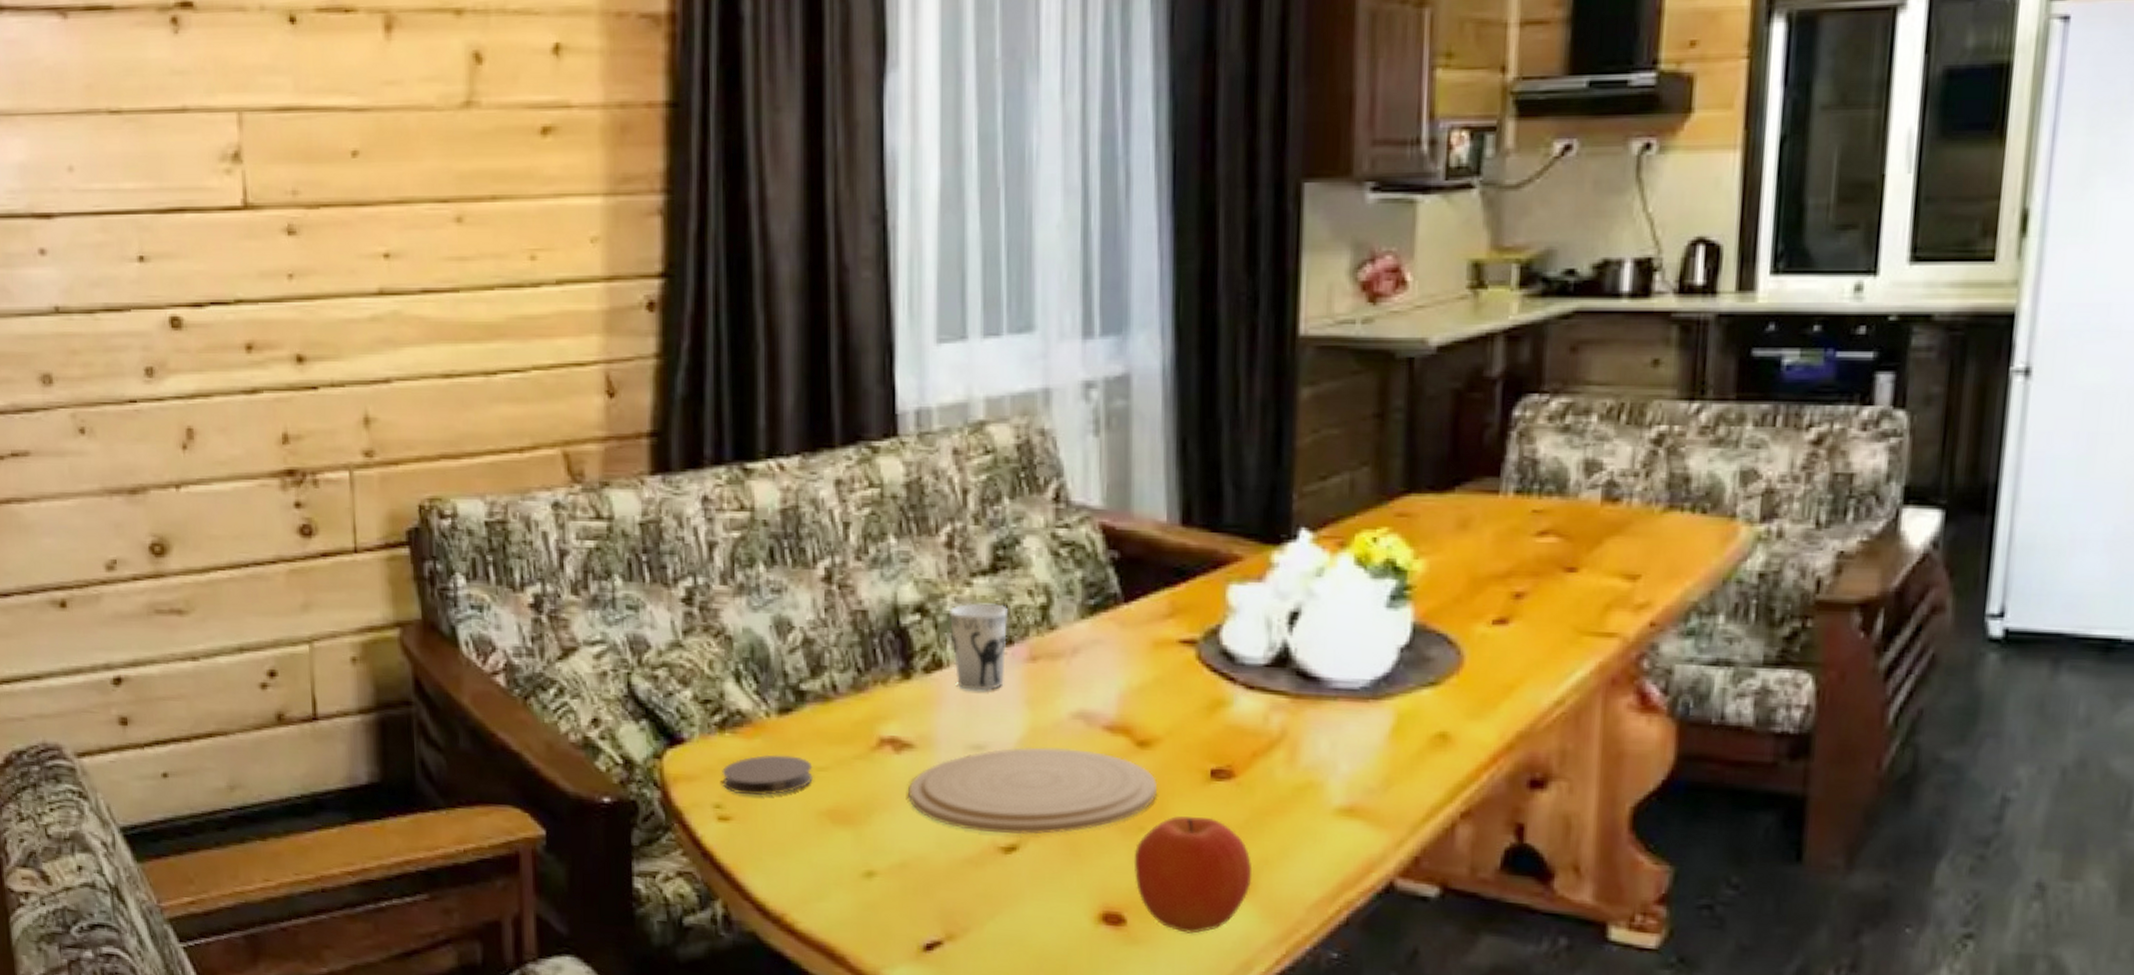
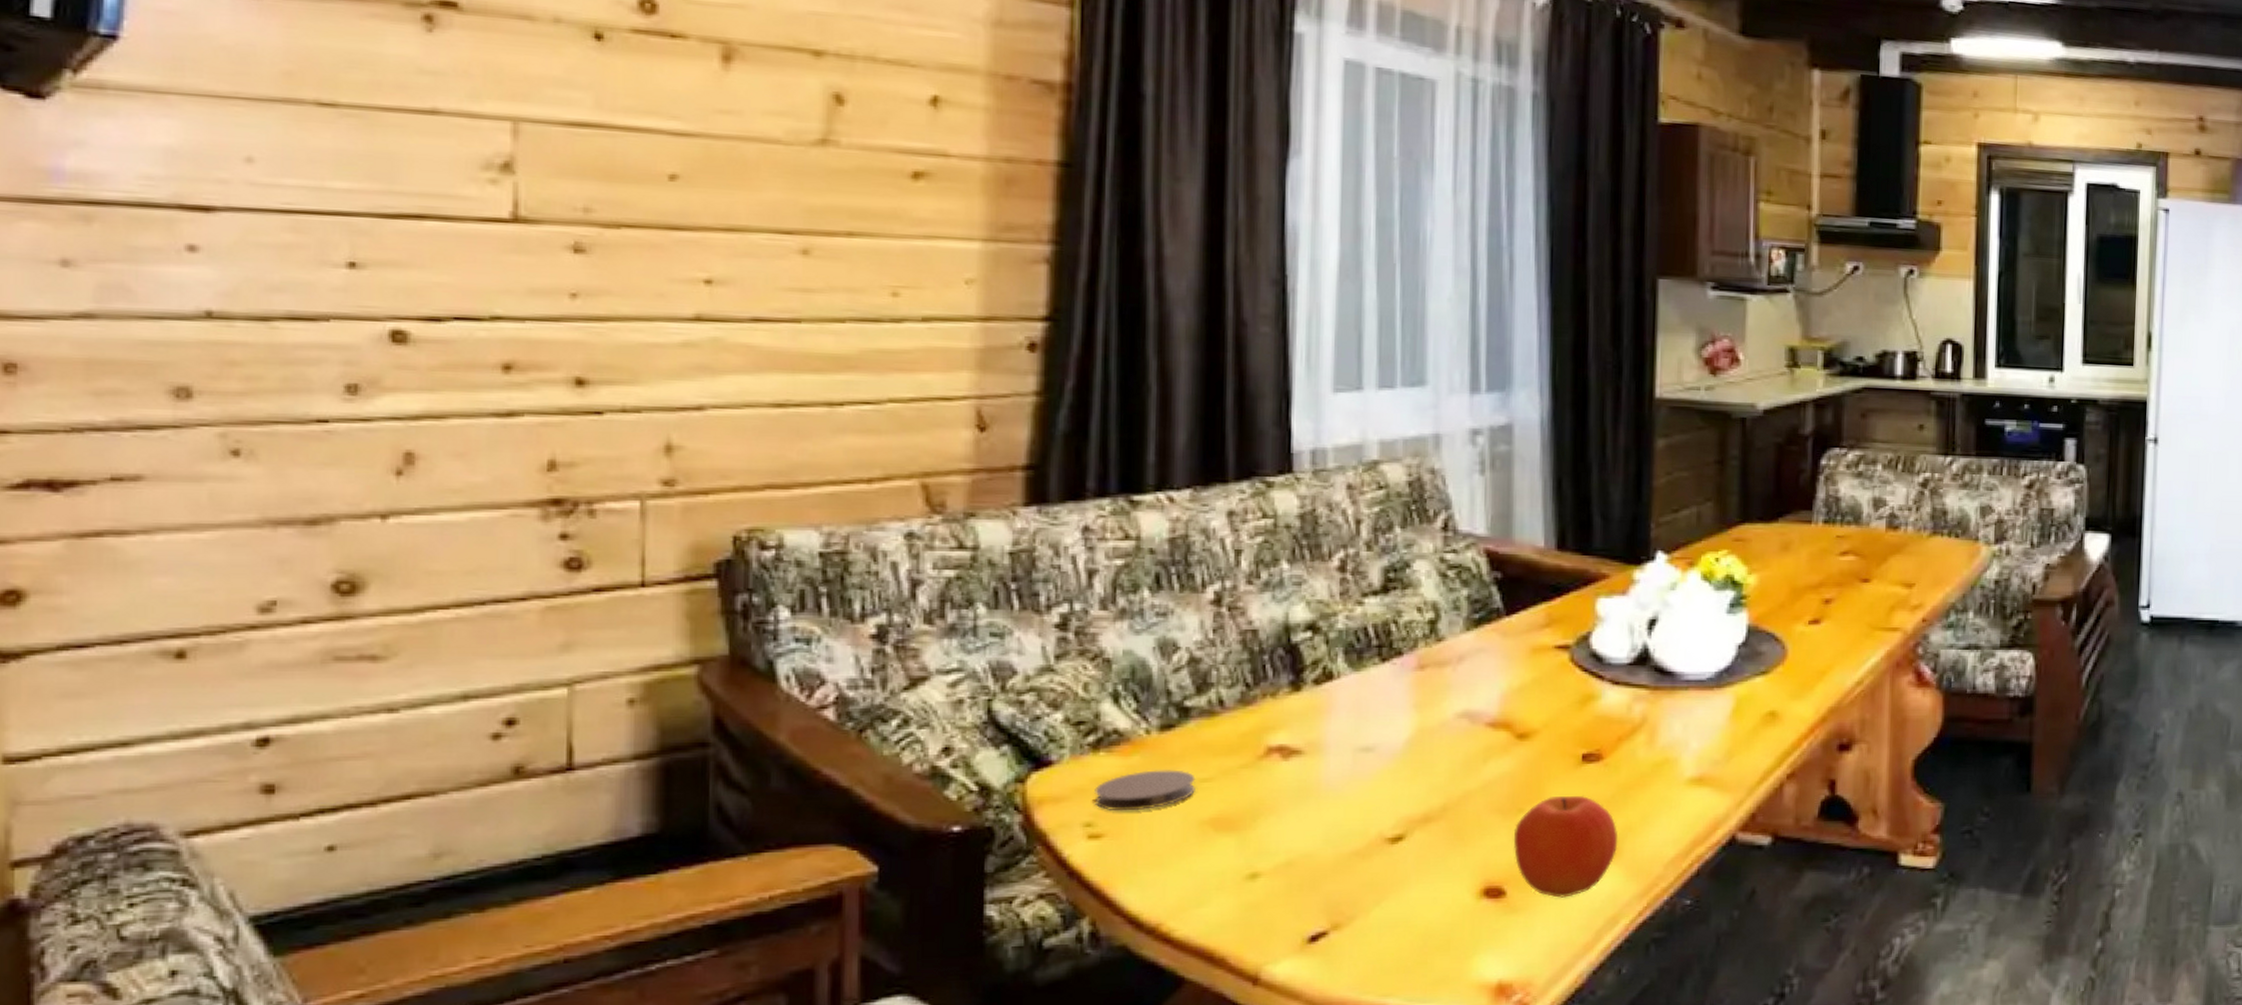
plate: present [909,746,1157,835] -> none [1296,745,1534,826]
cup: present [950,602,1008,691] -> none [1341,620,1398,698]

